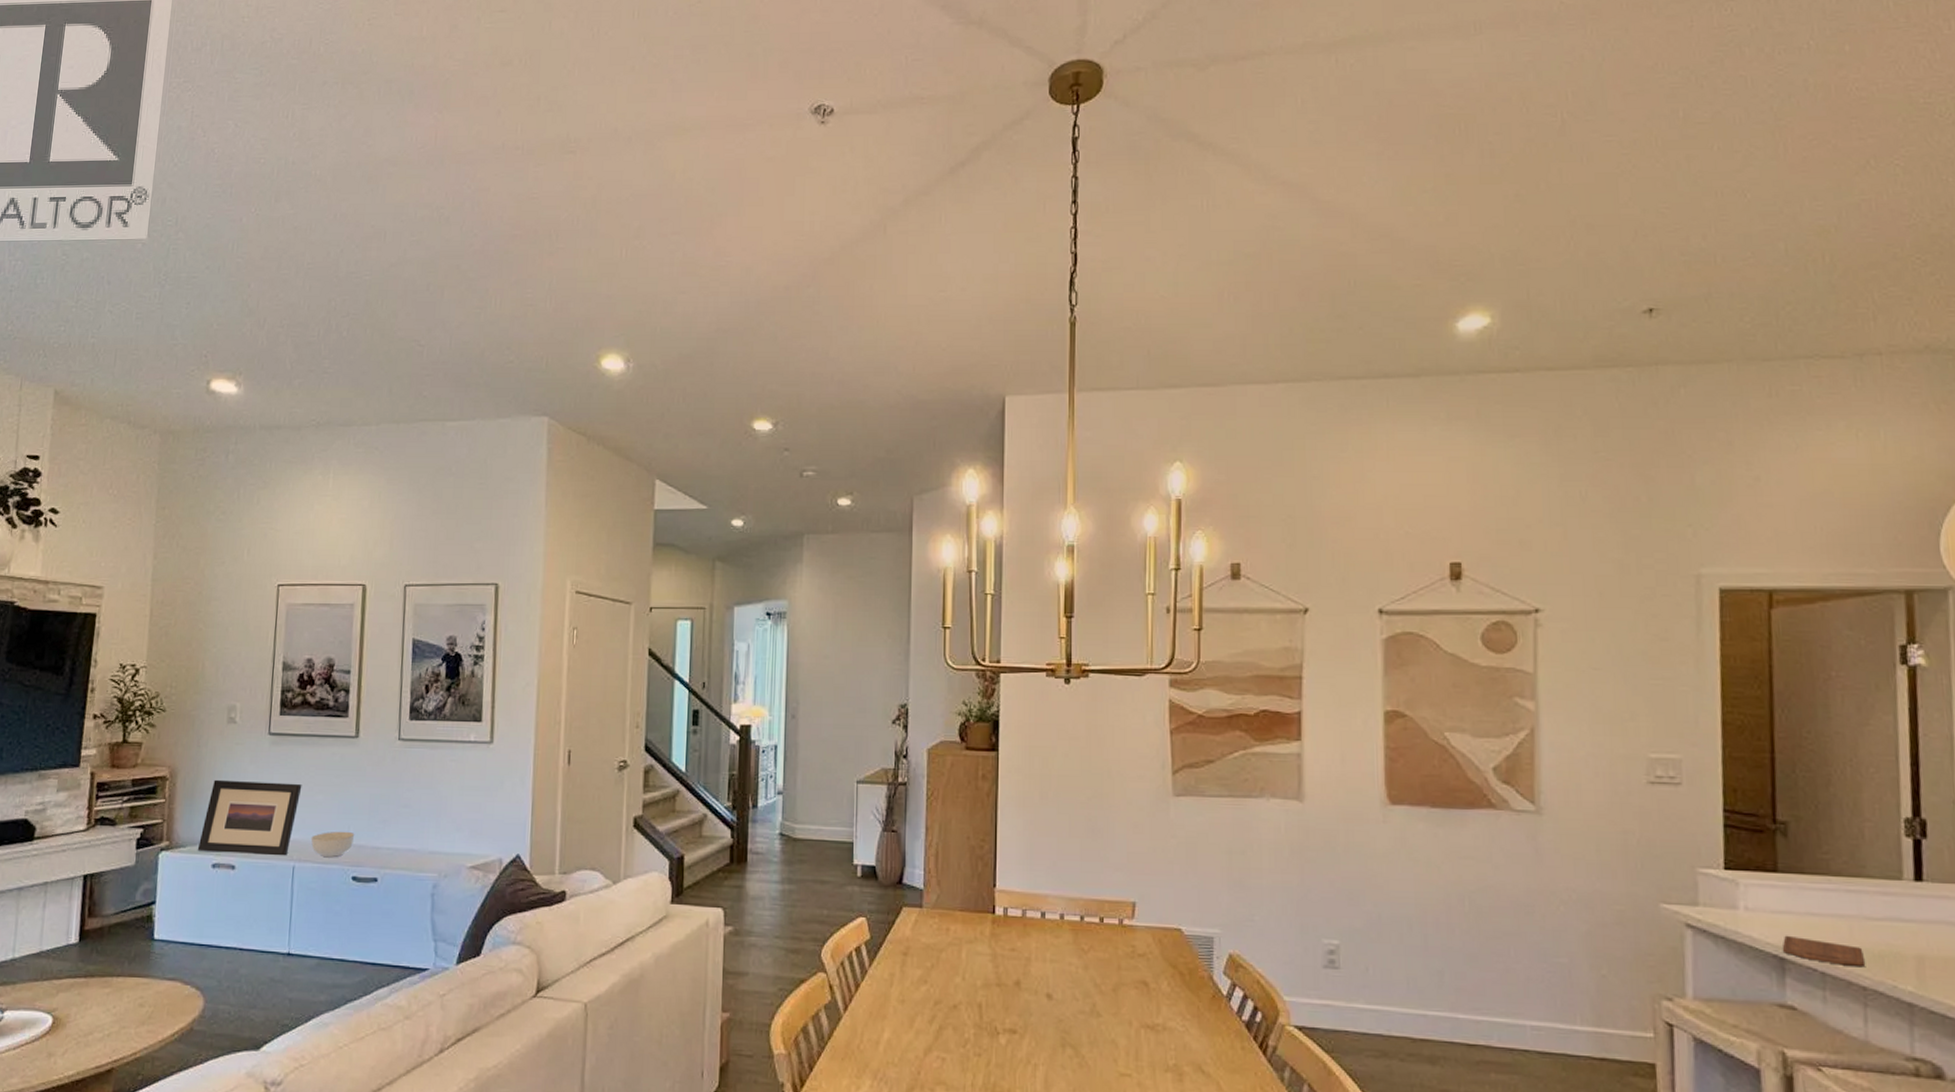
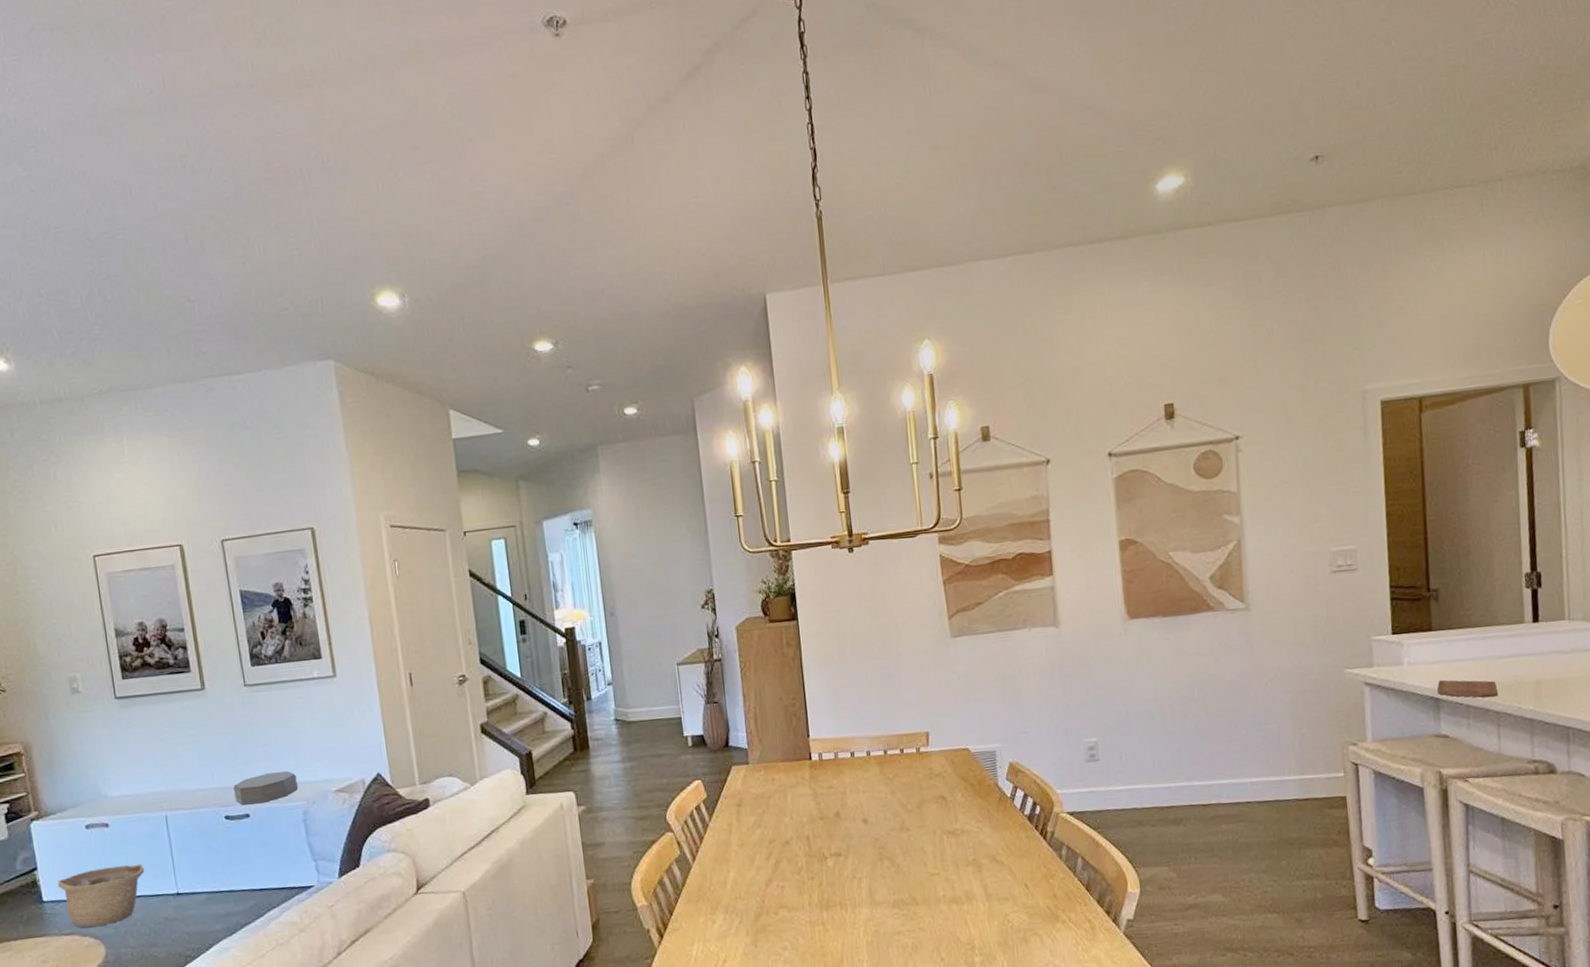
basket: none [171,913,260,976] -> present [57,864,144,928]
picture frame: present [197,779,302,856] -> none [67,740,159,815]
bowl: present [310,831,355,858] -> none [177,776,220,804]
decorative box: none [366,837,433,869] -> present [233,771,299,805]

